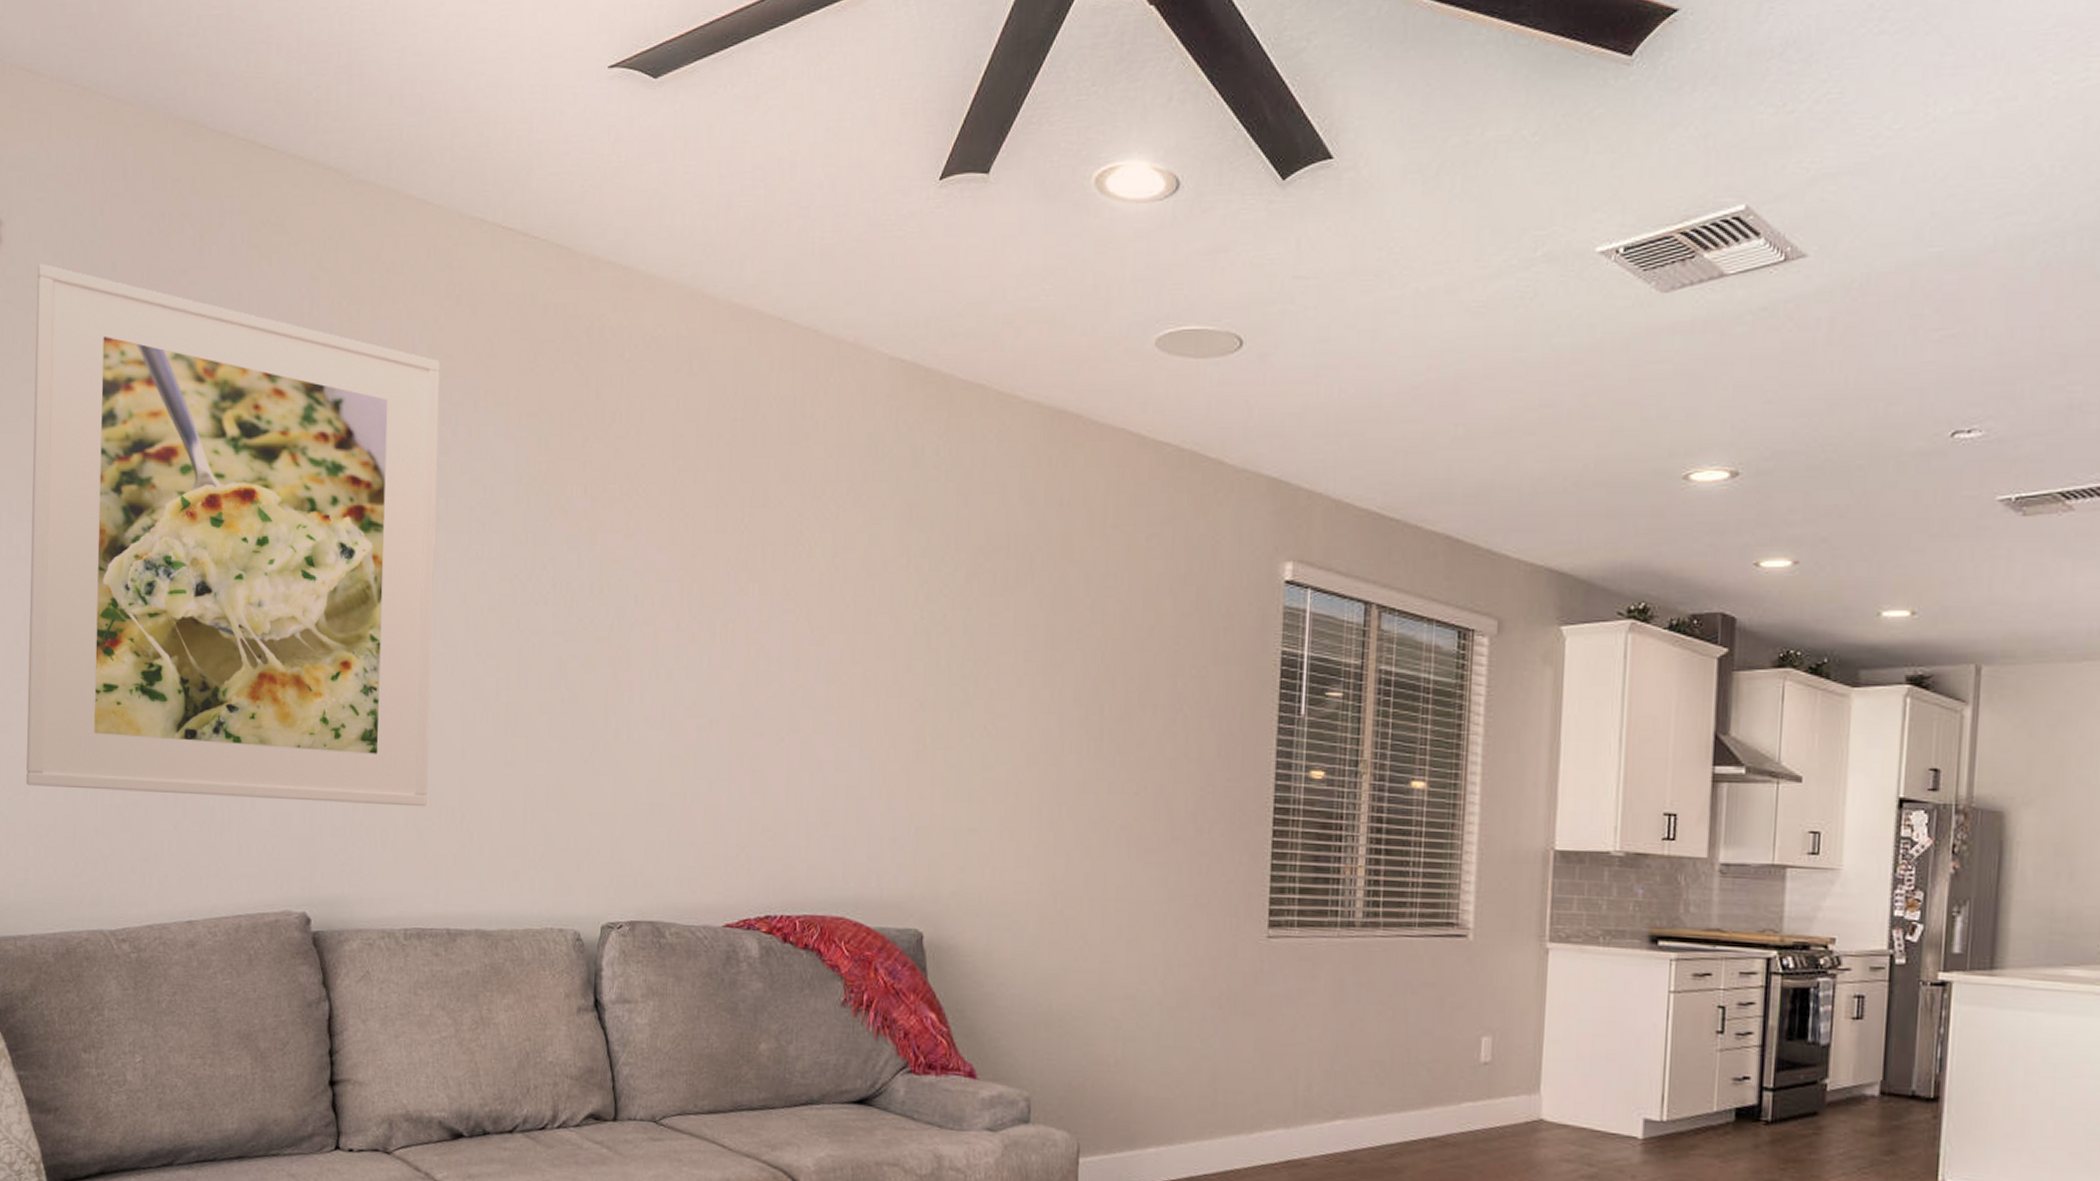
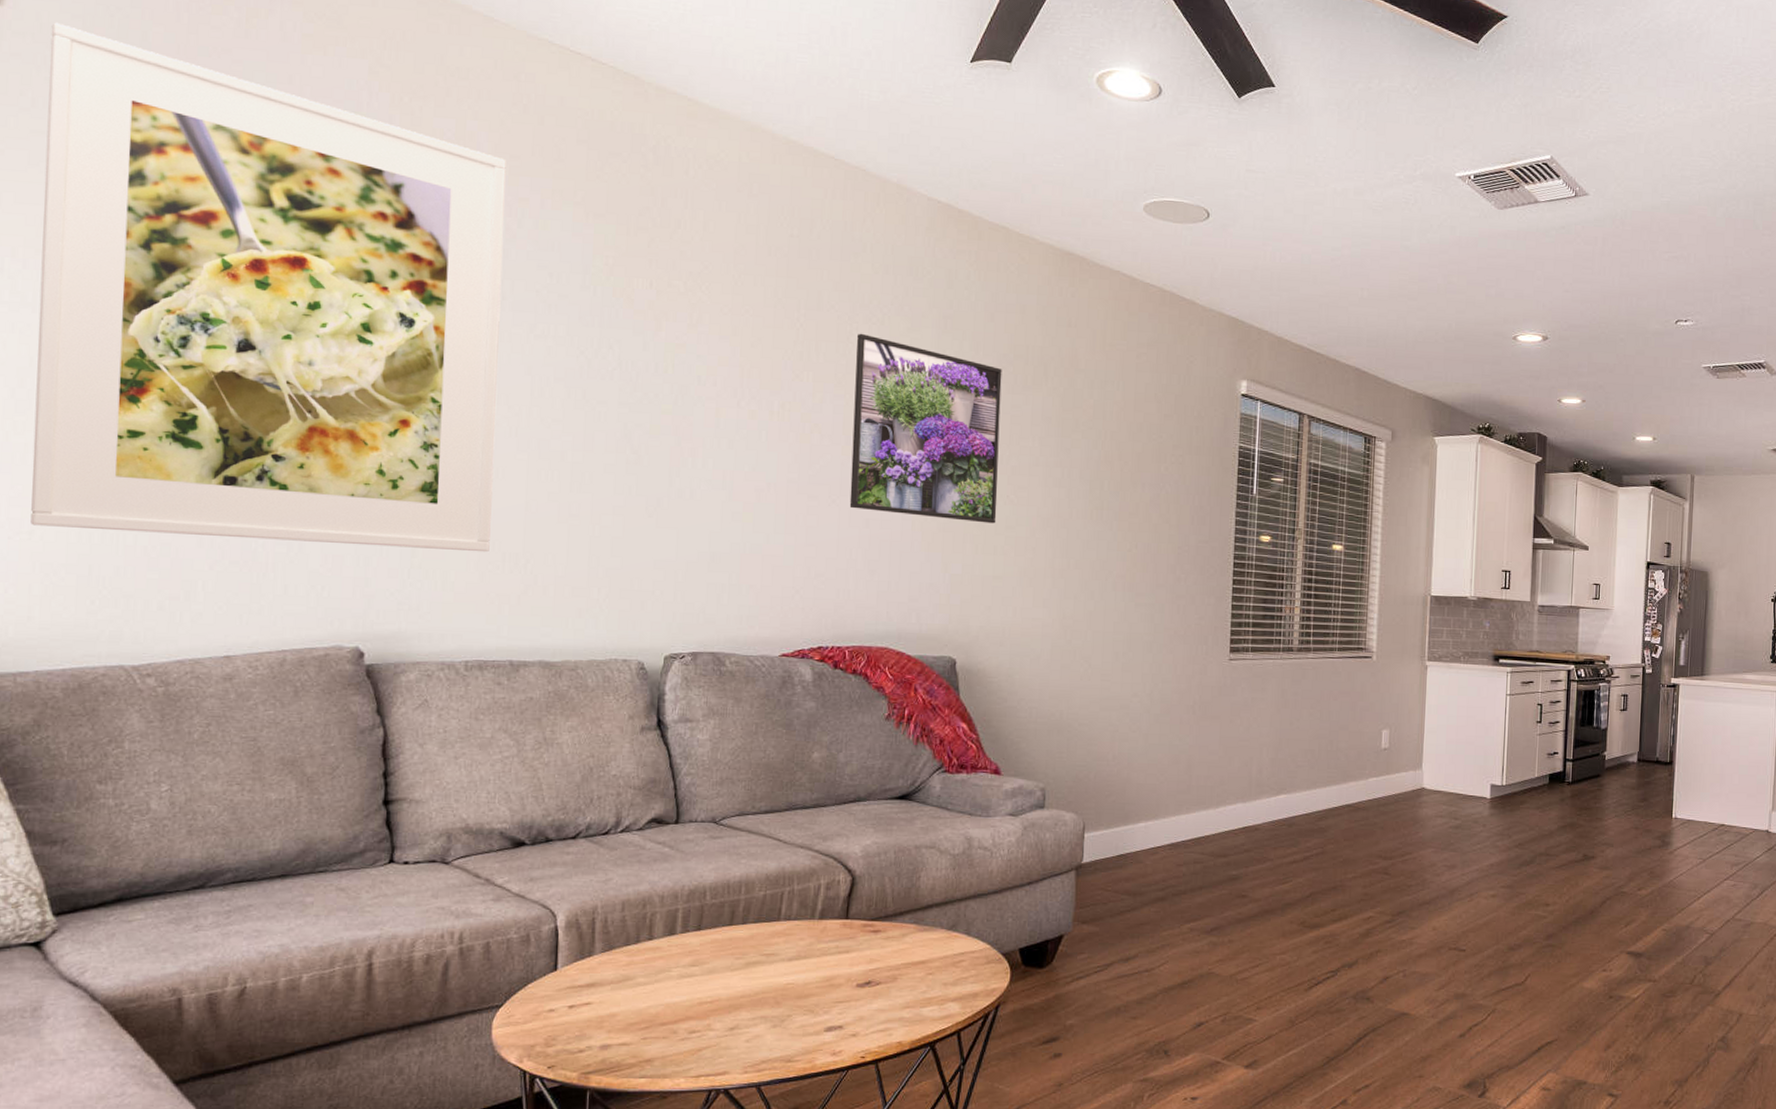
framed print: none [800,532,978,762] -> present [849,333,1002,524]

